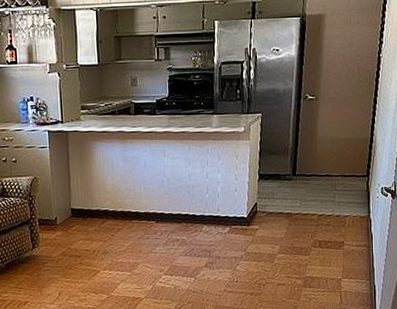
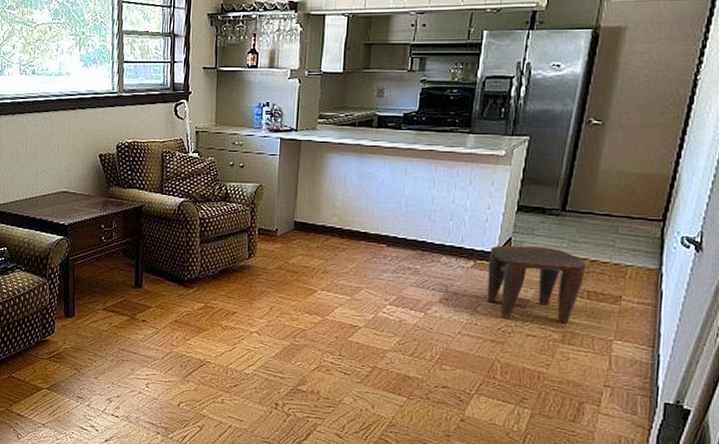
stool: none [241,208,316,272] -> present [486,245,587,323]

